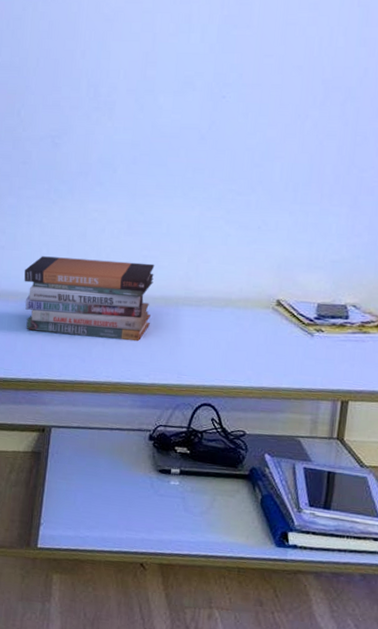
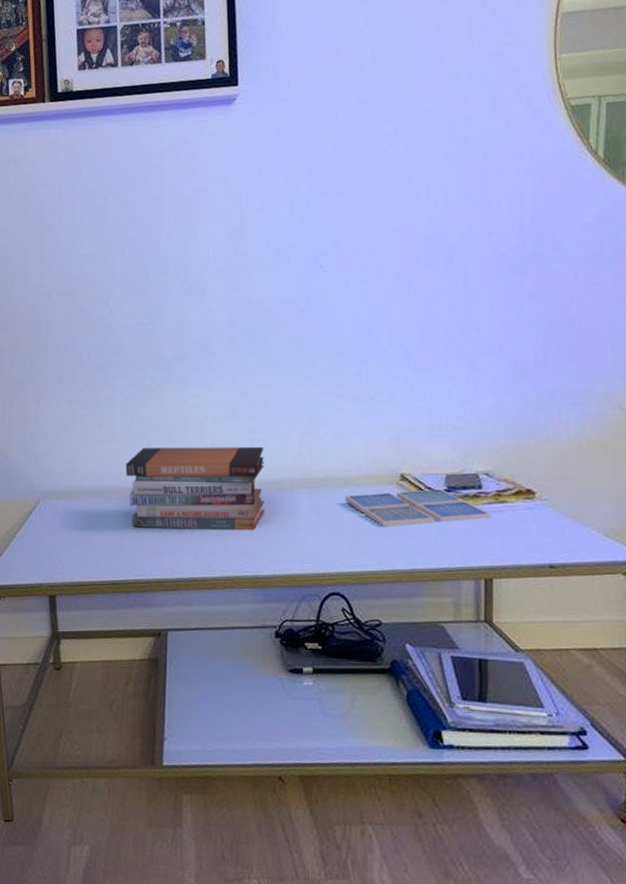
drink coaster: none [224,315,354,348] -> present [345,489,492,528]

